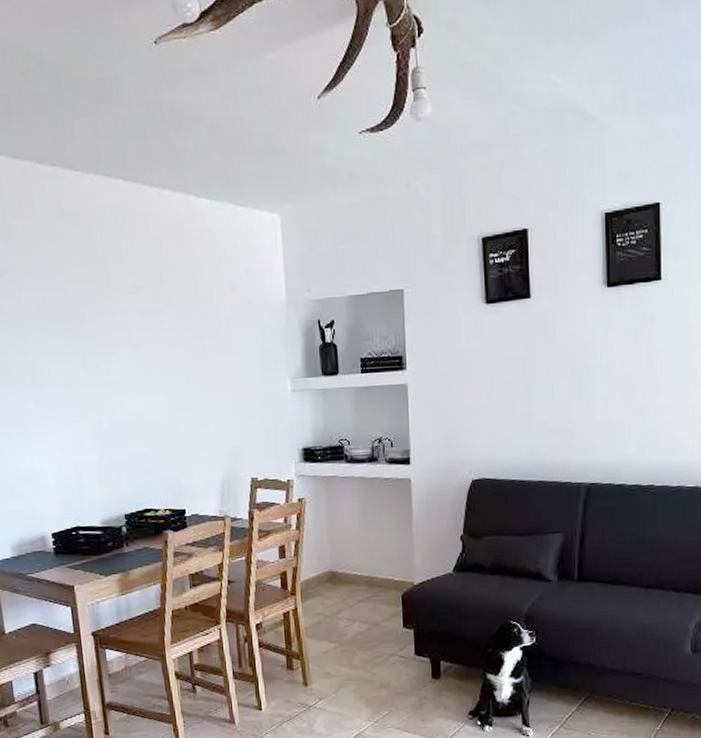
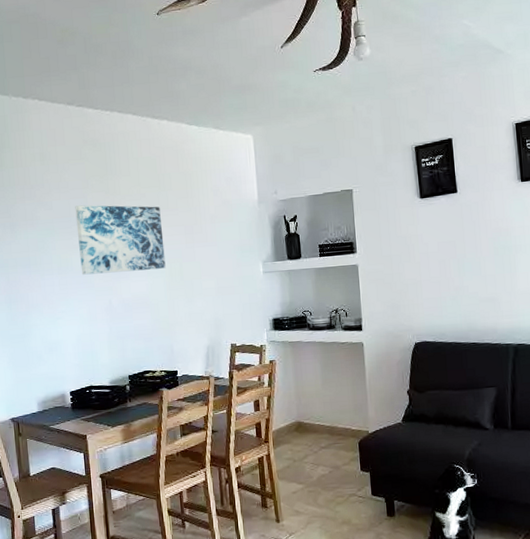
wall art: none [51,298,170,389] -> present [75,205,166,275]

